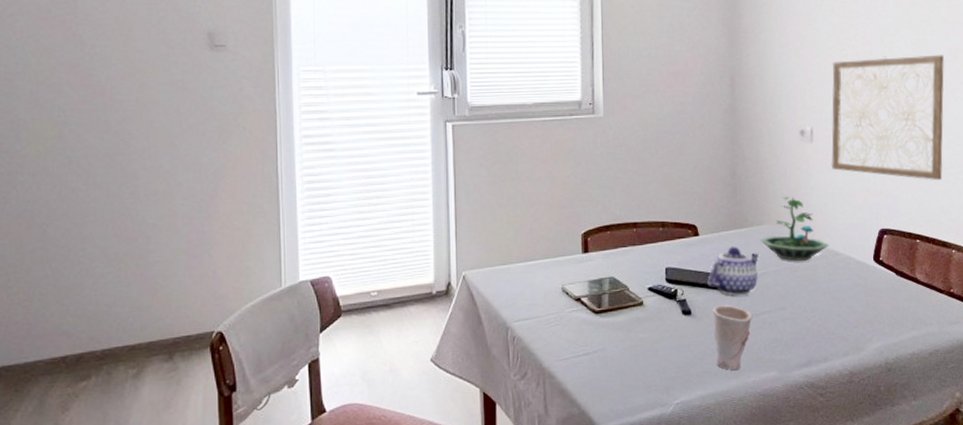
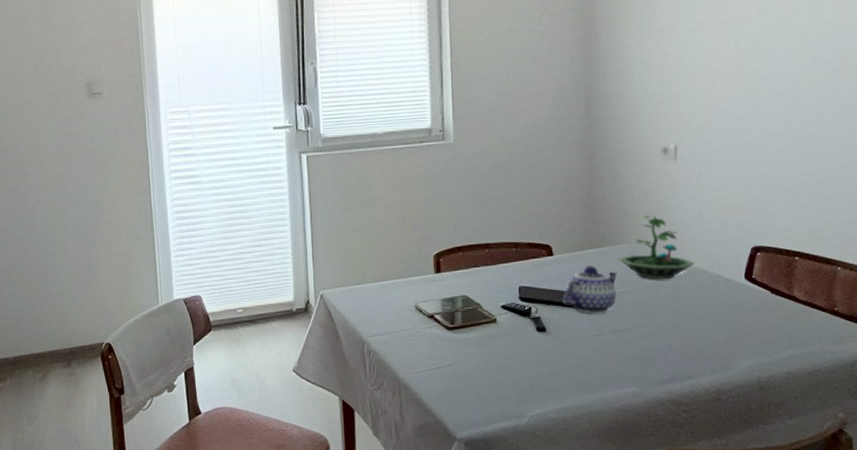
cup: present [713,304,753,370] -> none [568,322,611,385]
wall art: present [831,55,945,181] -> none [697,62,832,196]

